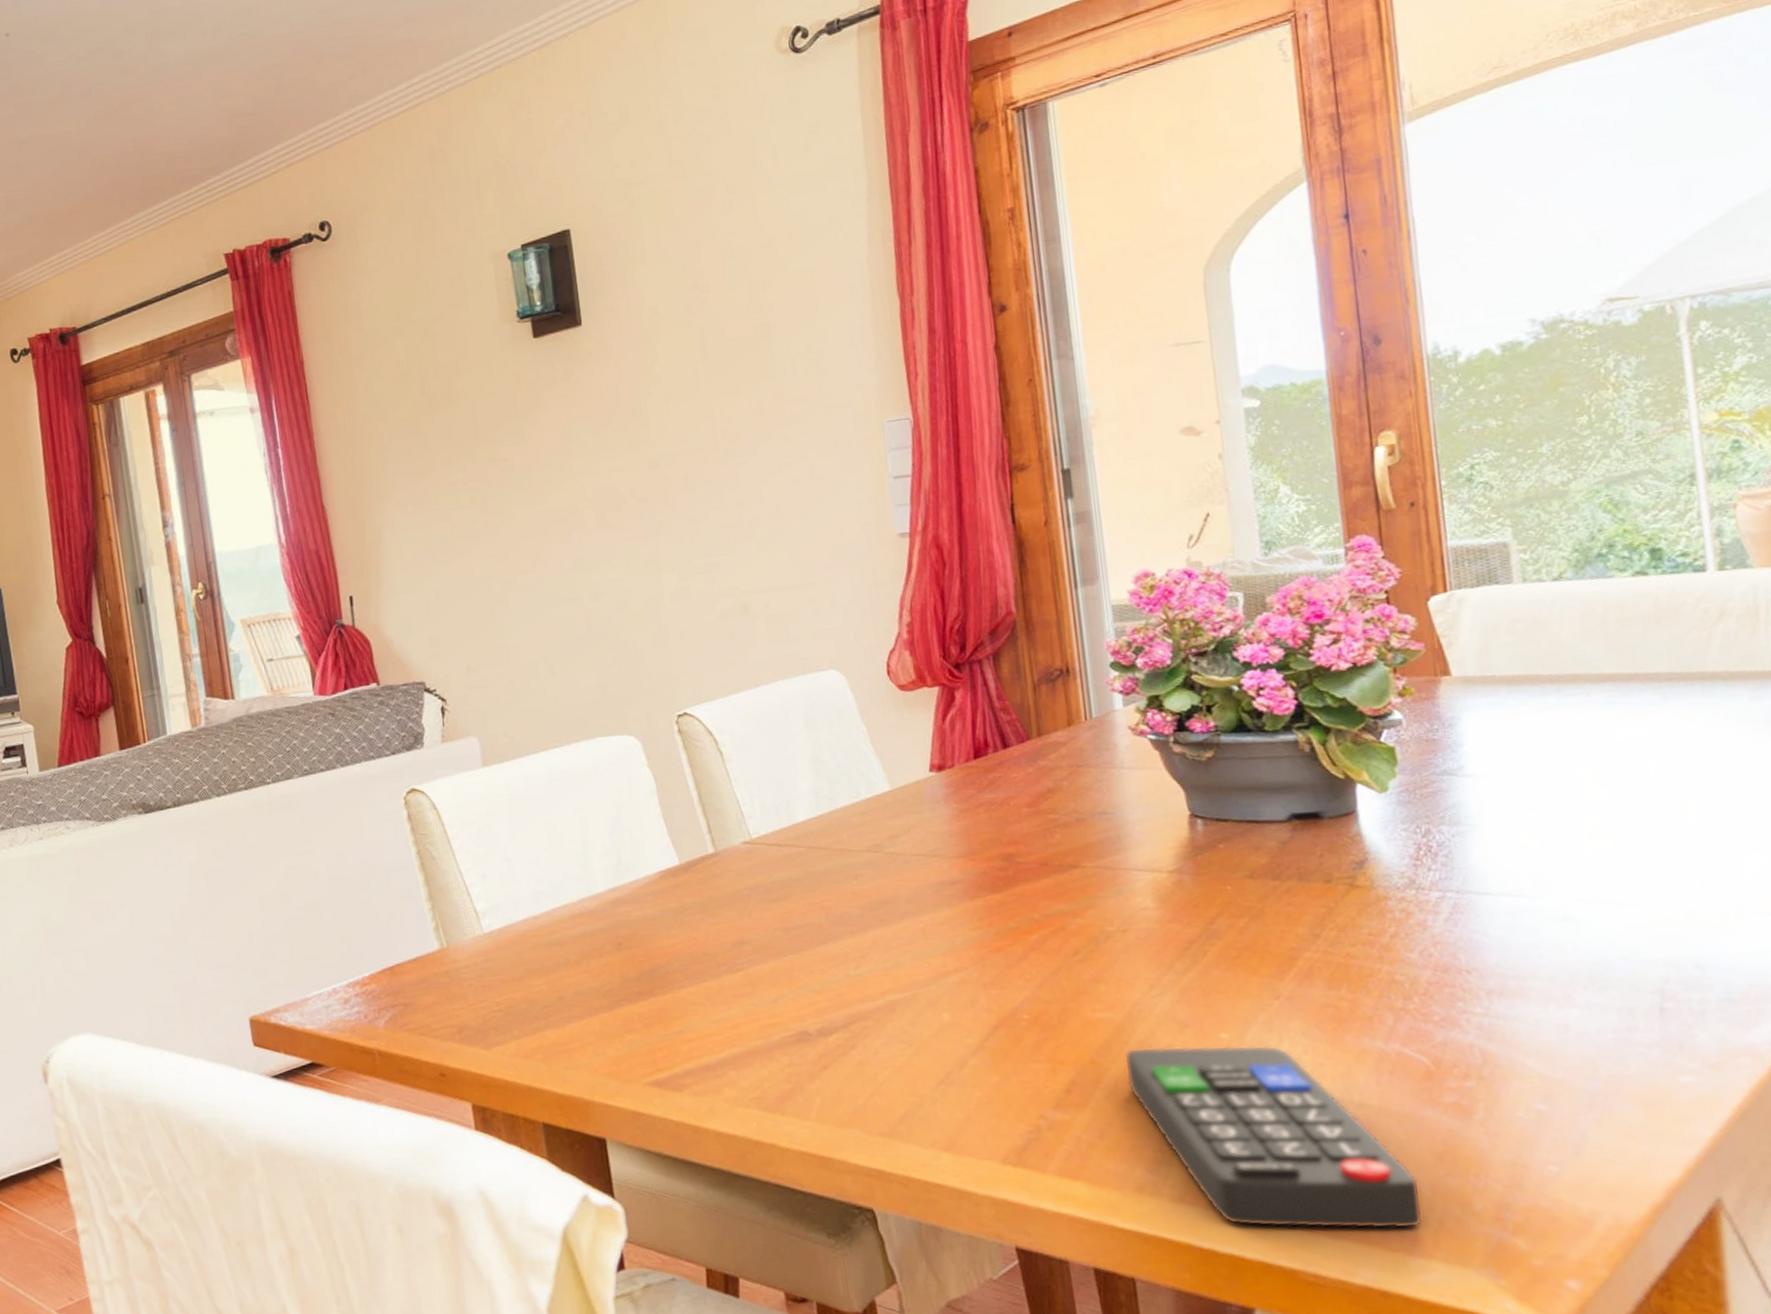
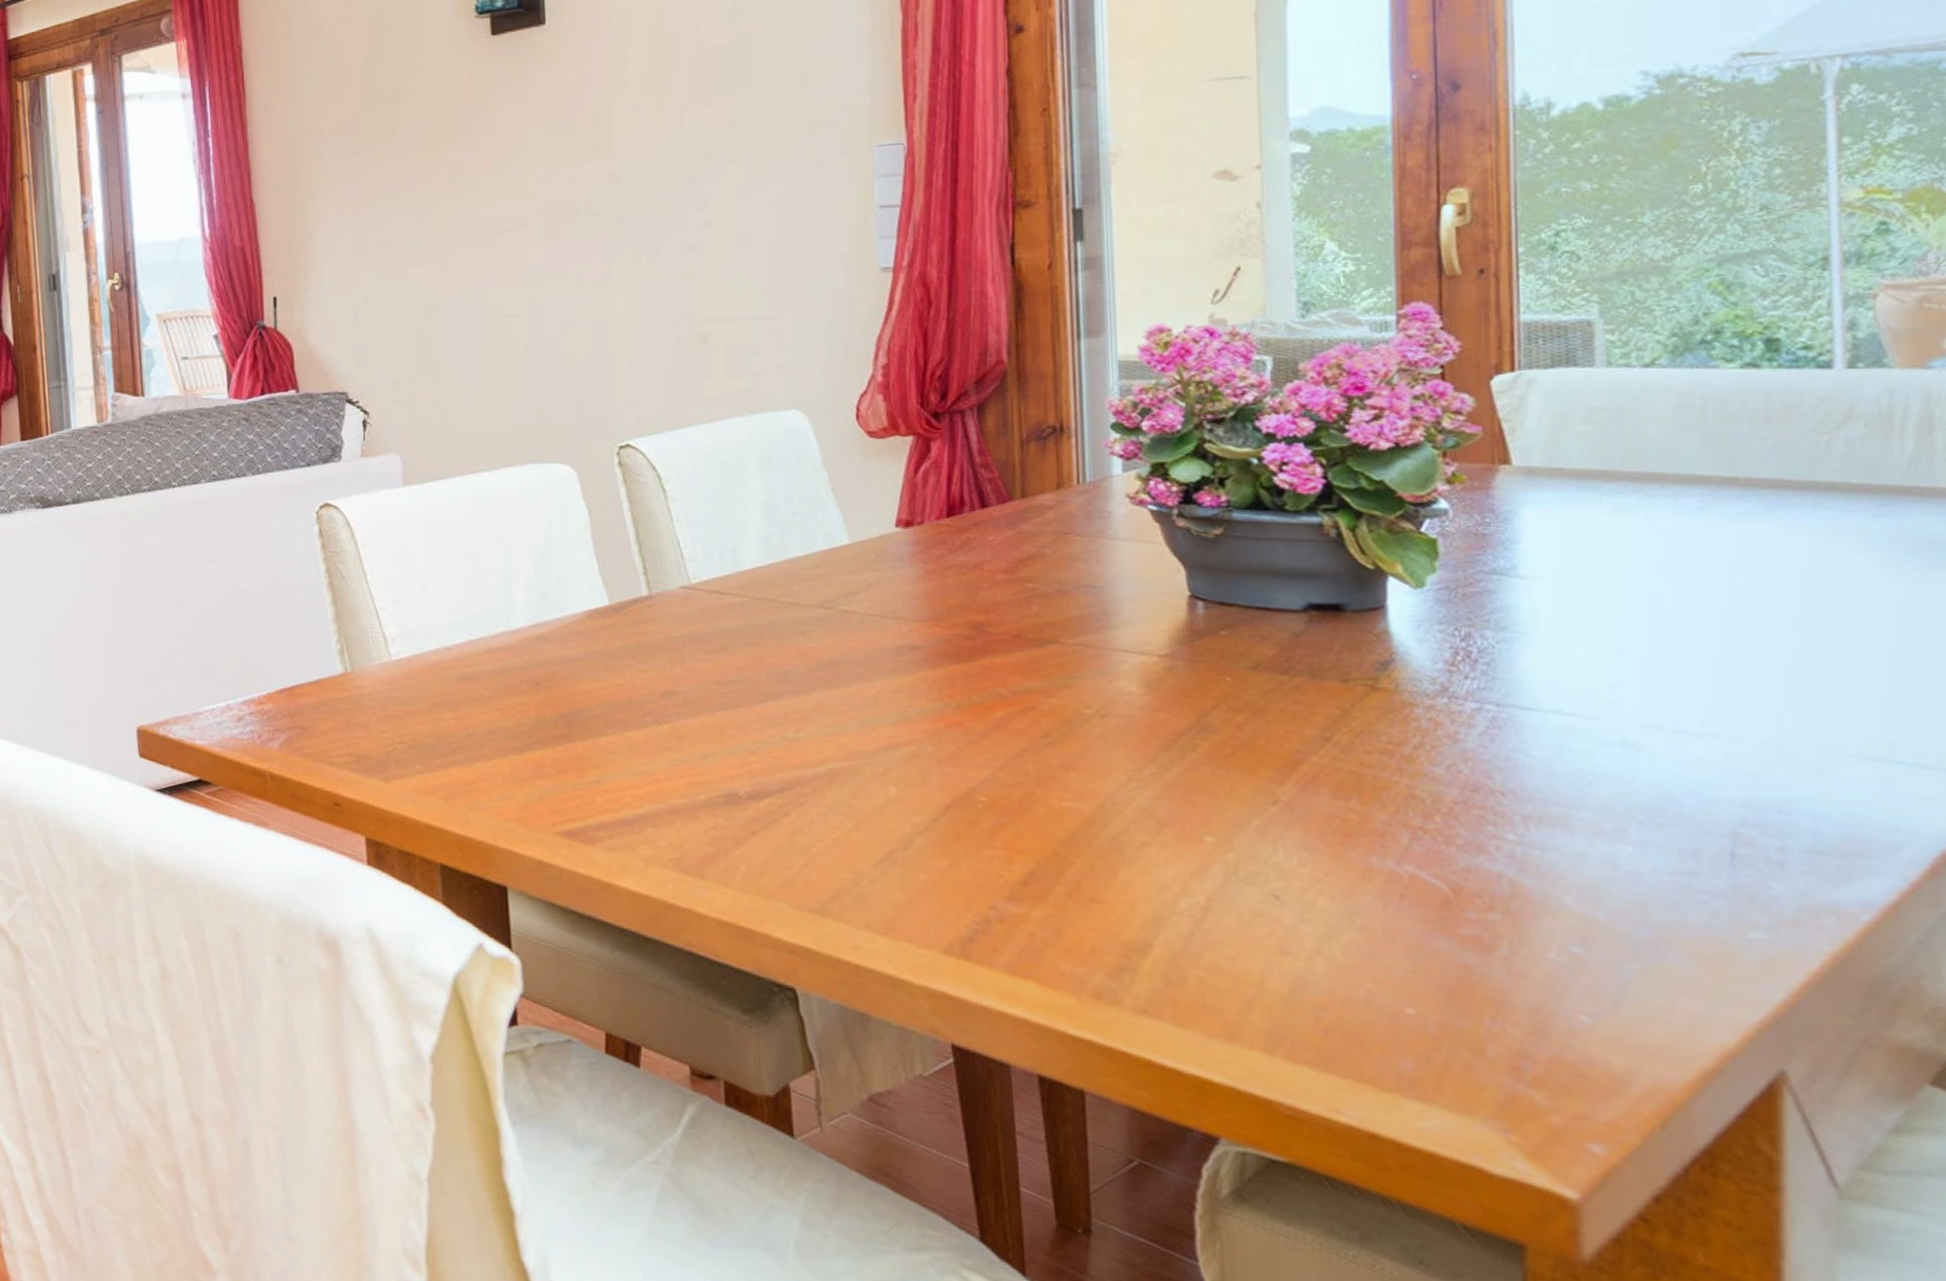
remote control: present [1124,1045,1424,1229] -> none [1092,843,1426,1069]

